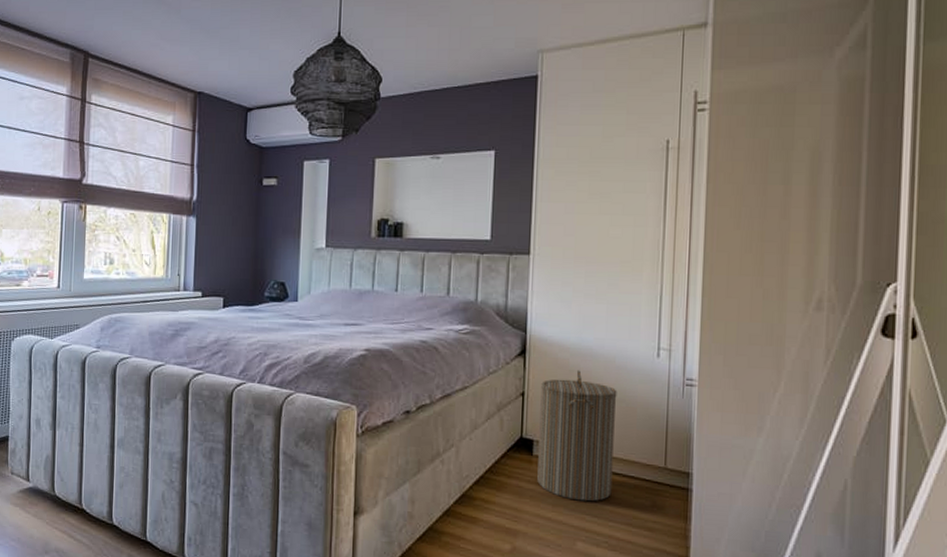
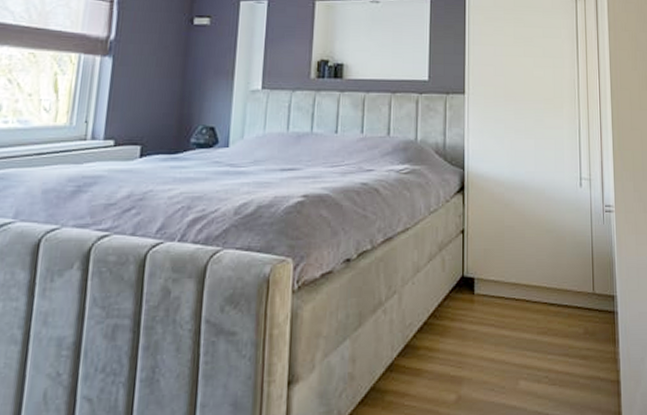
laundry hamper: present [537,370,617,502] -> none [480,204,549,337]

